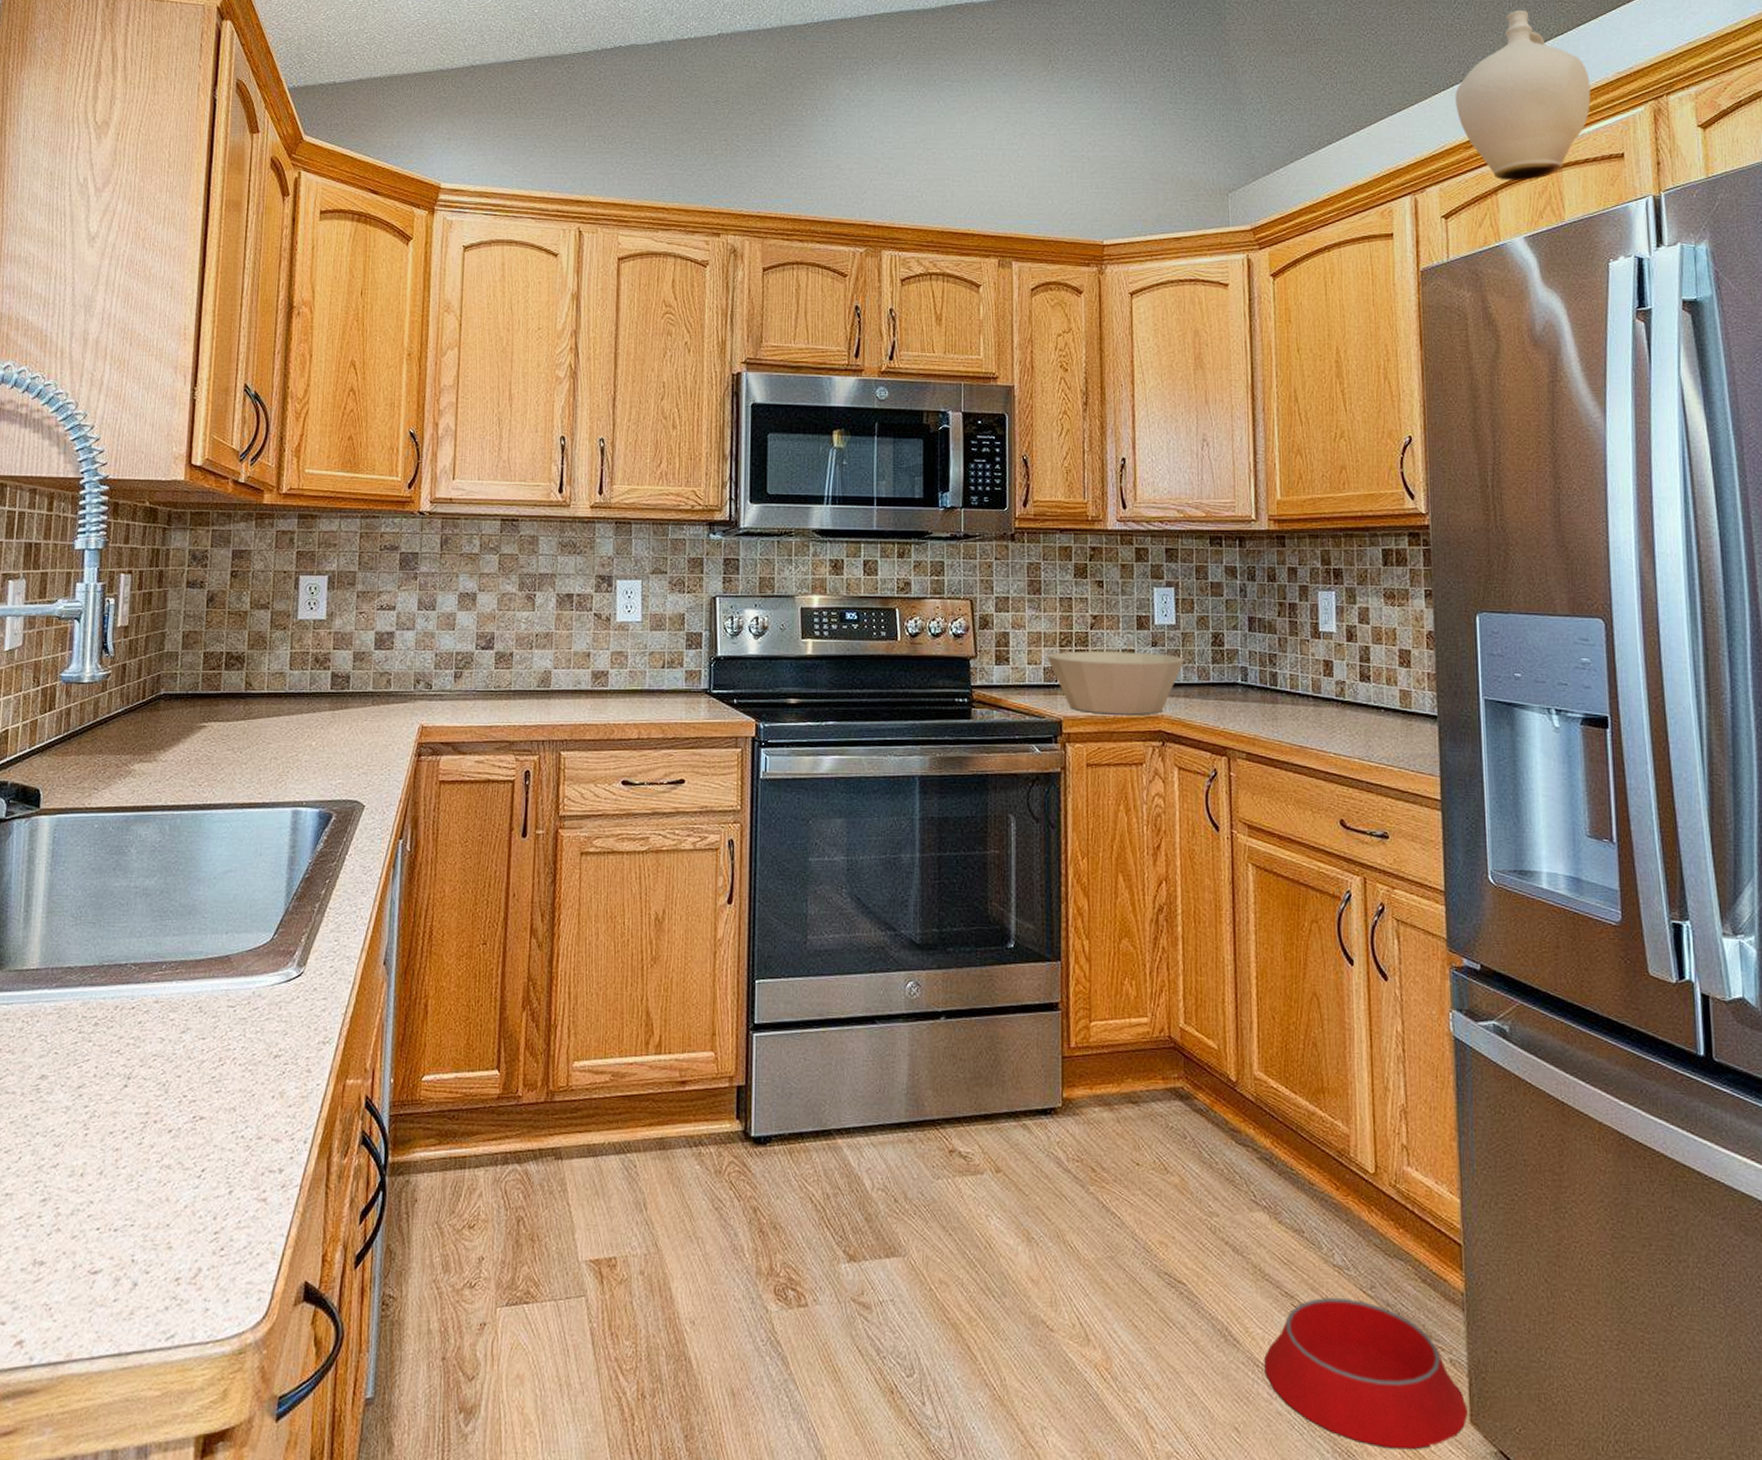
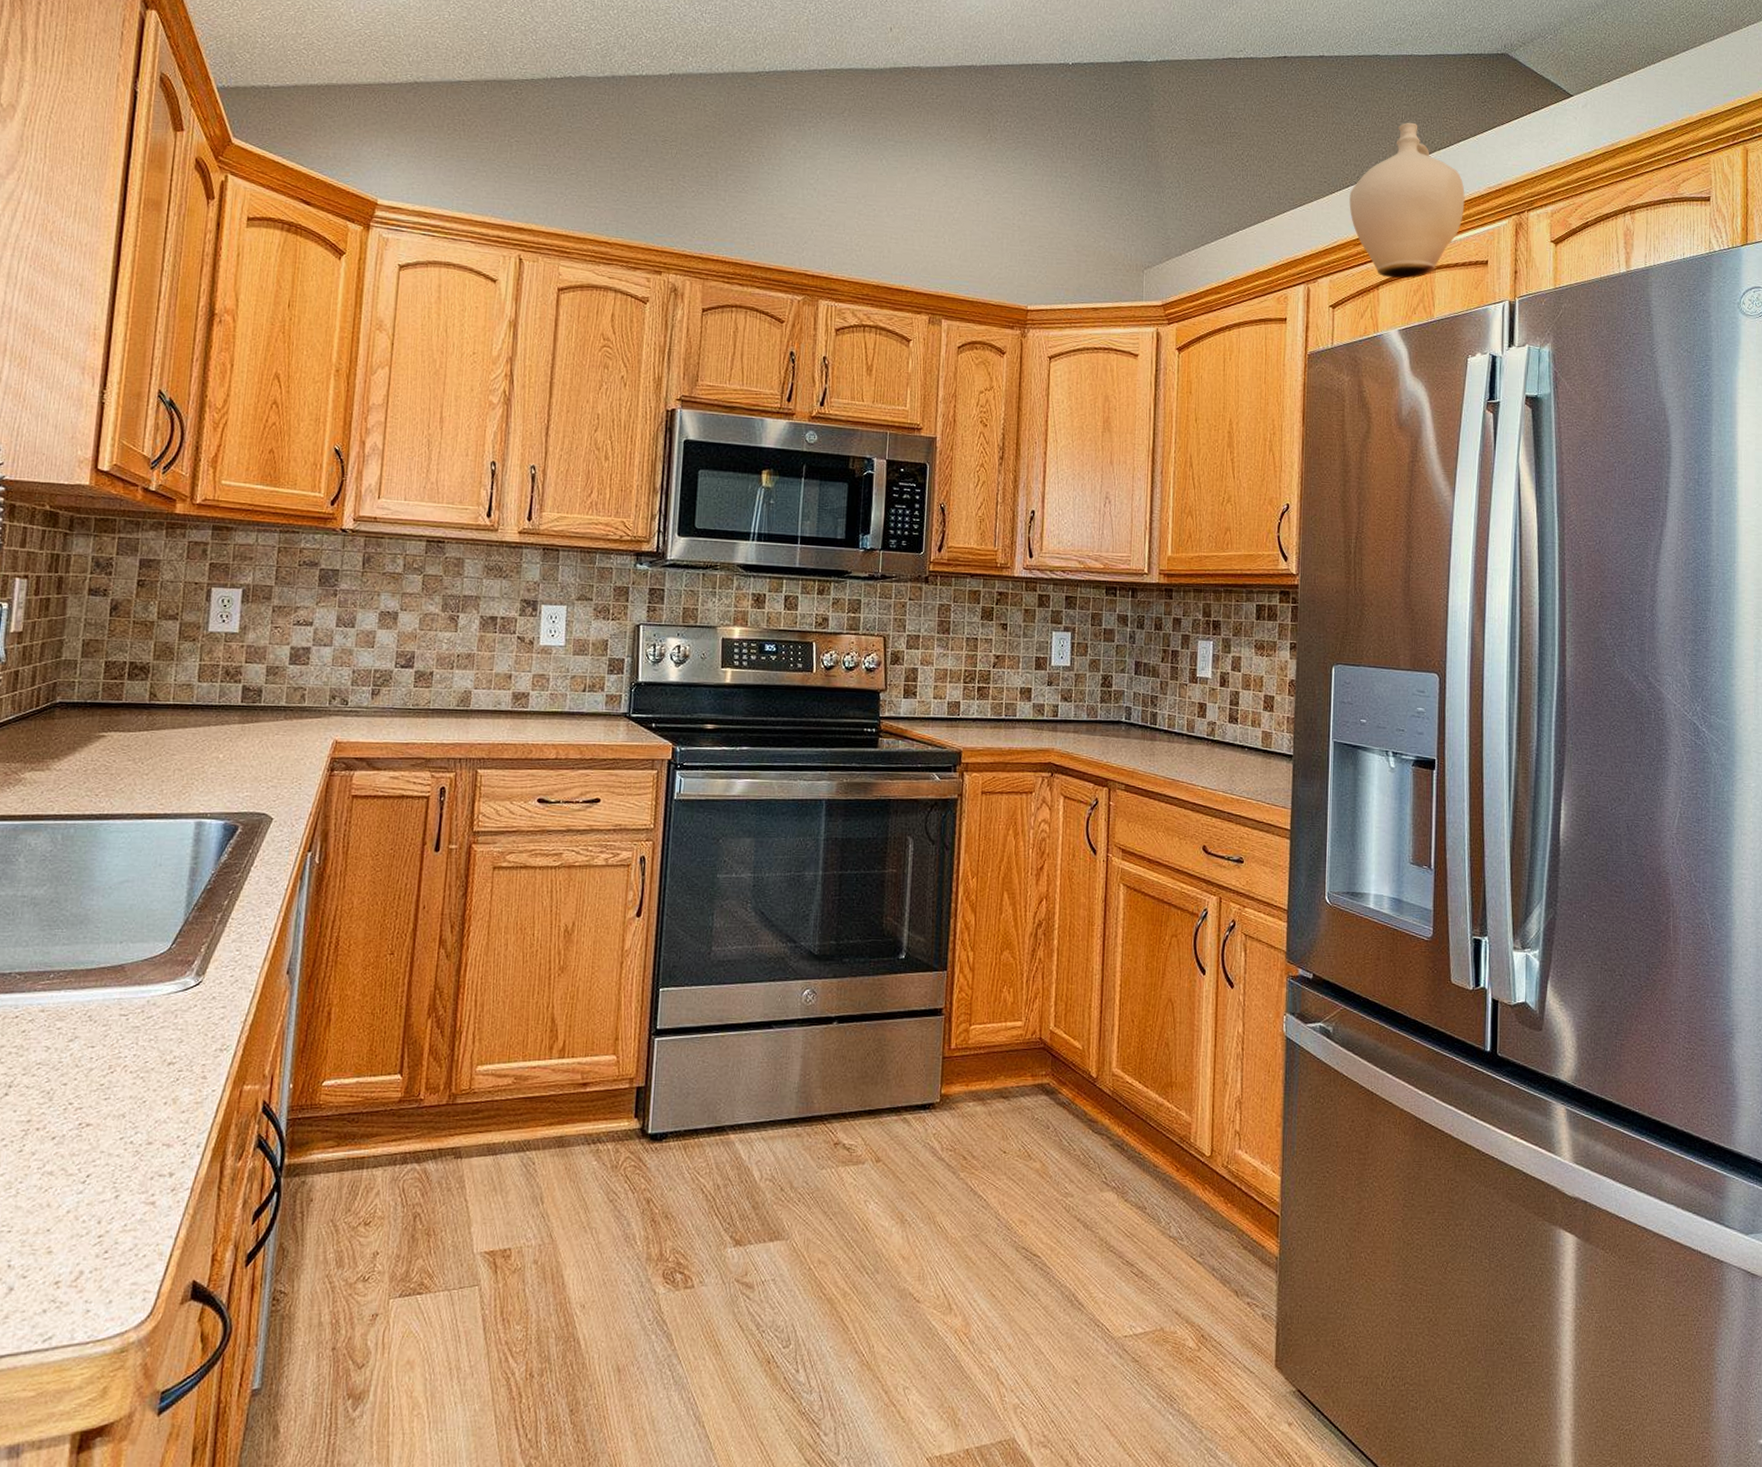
bowl: present [1046,651,1185,715] -> none [951,687,1076,748]
pet bowl: present [1264,1298,1467,1449] -> none [1104,1265,1273,1391]

